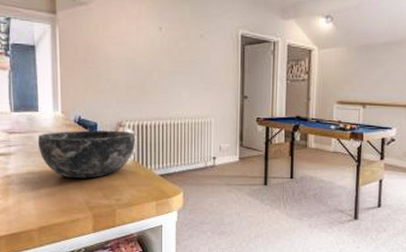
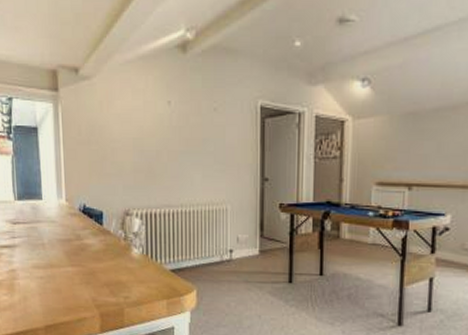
bowl: present [37,130,135,178] -> none [42,219,143,273]

